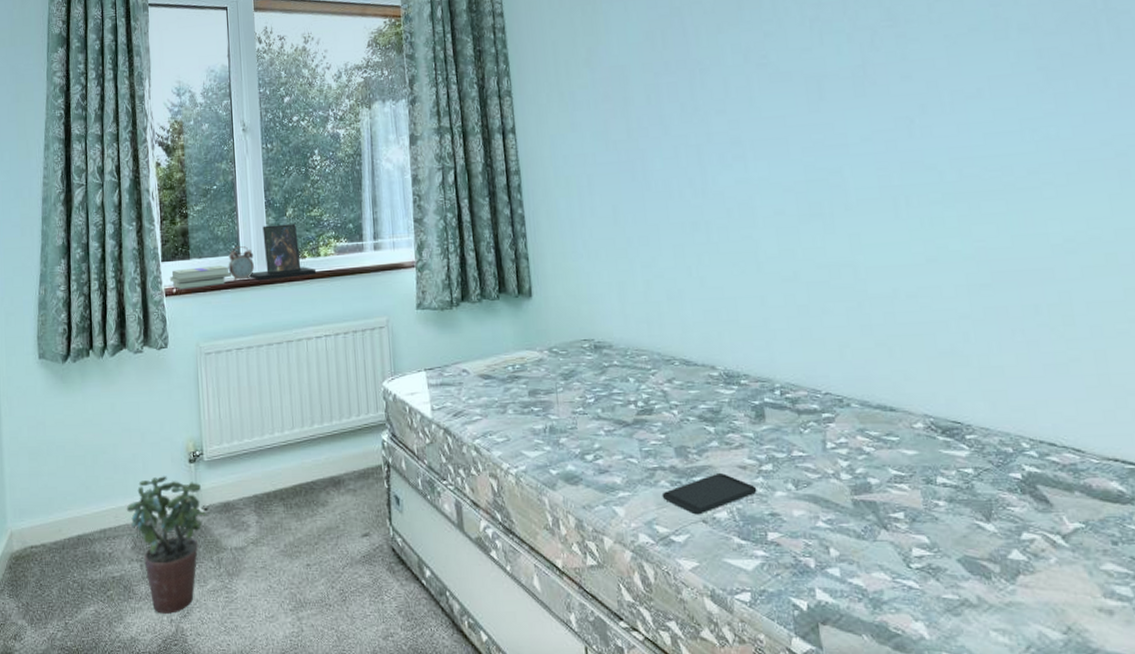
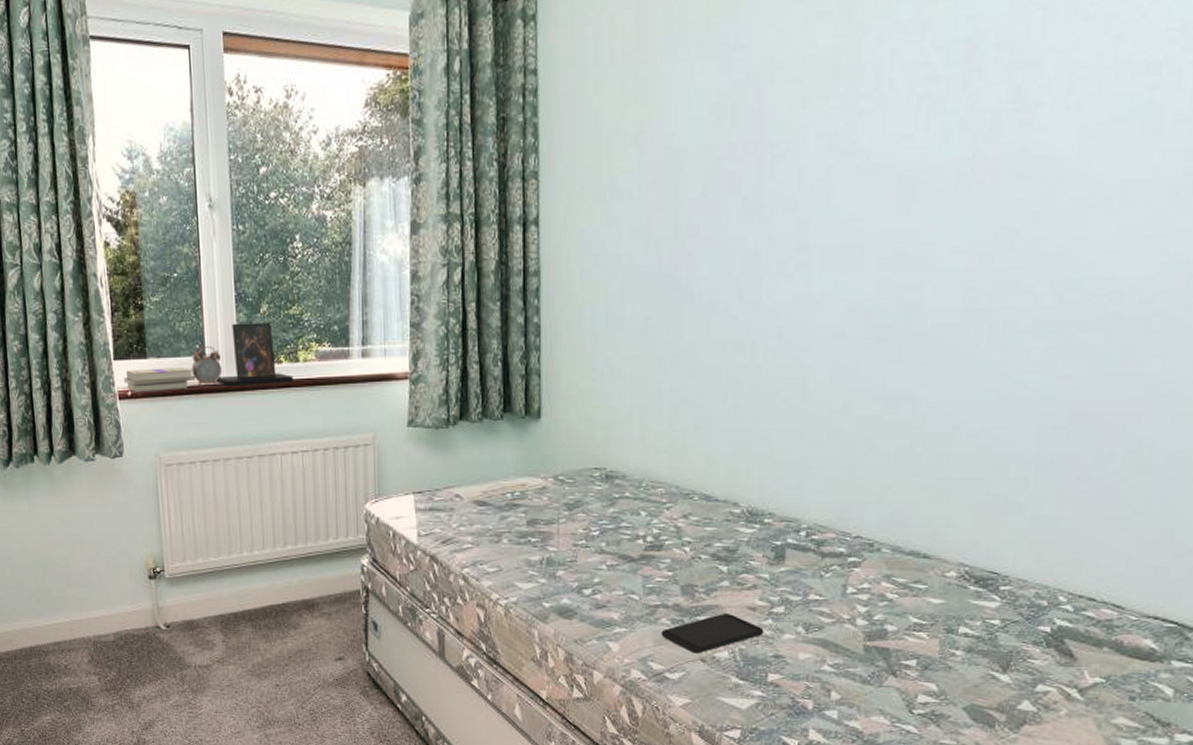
potted plant: present [126,476,207,614] -> none [81,591,169,726]

